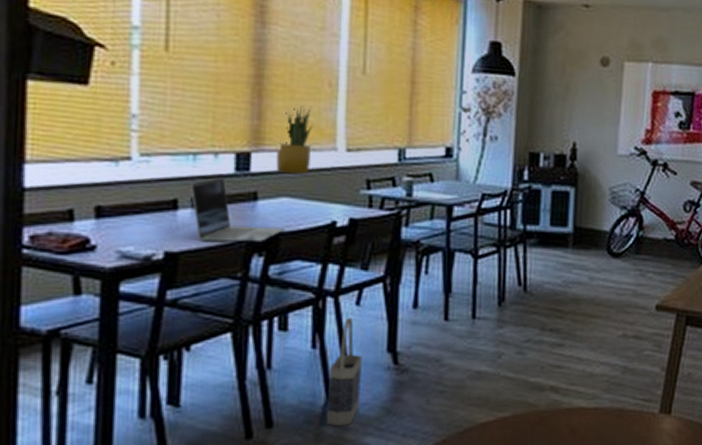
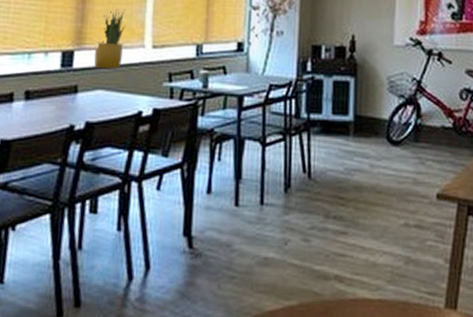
laptop: present [191,178,285,244] -> none [24,73,99,132]
bag: present [327,317,362,427] -> none [128,201,161,309]

